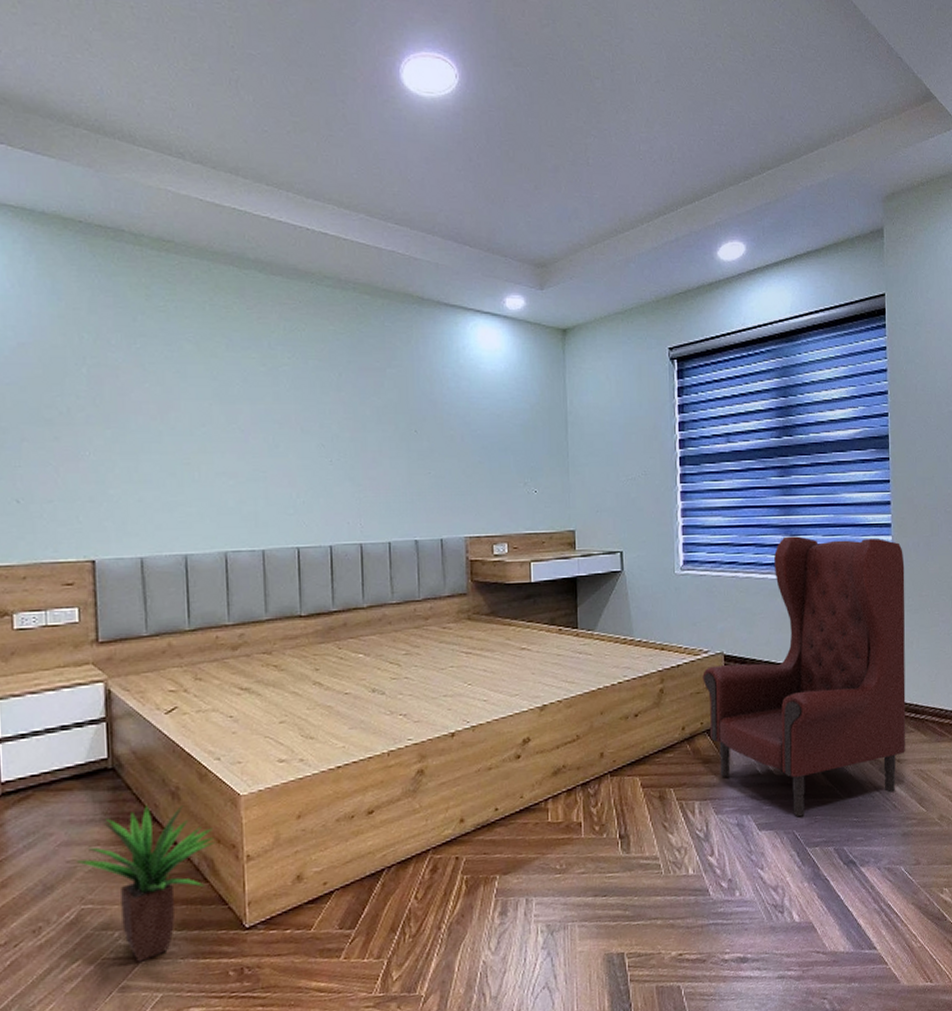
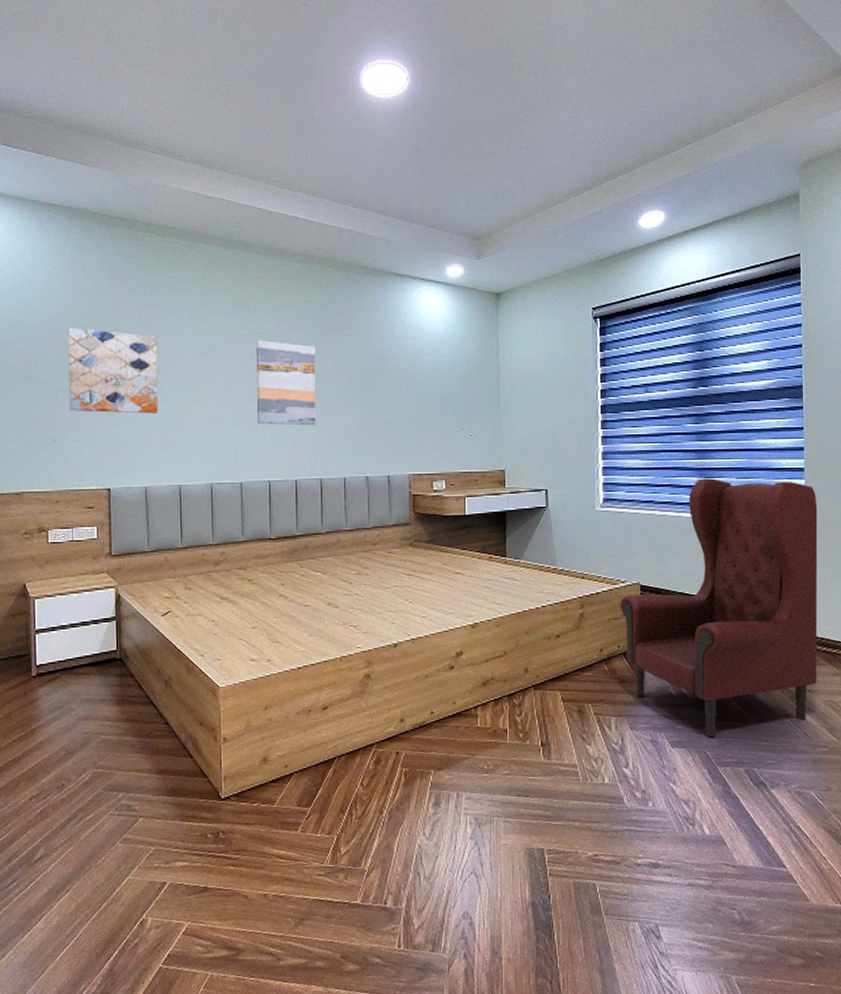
wall art: none [34,361,156,468] -> present [68,328,158,414]
potted plant: present [77,805,215,962] -> none [92,691,198,820]
wall art: none [279,379,355,482] -> present [256,340,317,426]

